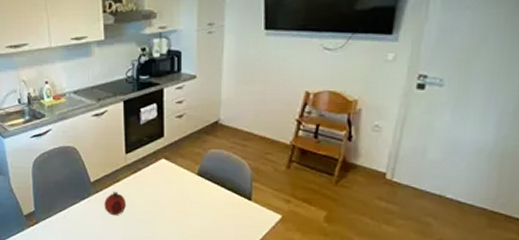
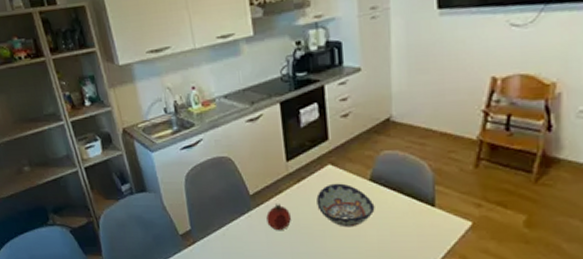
decorative bowl: none [150,176,200,216] -> present [316,183,375,228]

